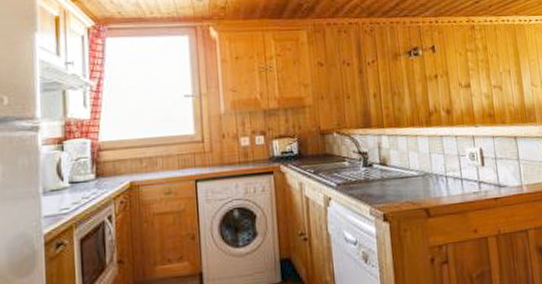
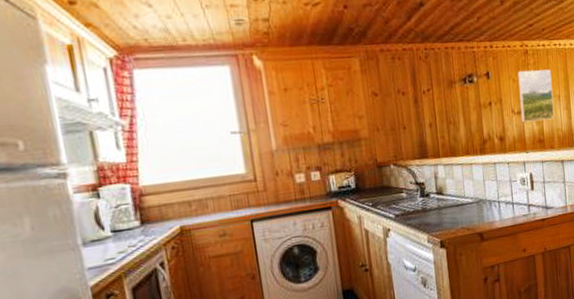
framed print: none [464,44,505,96] -> present [518,69,554,123]

